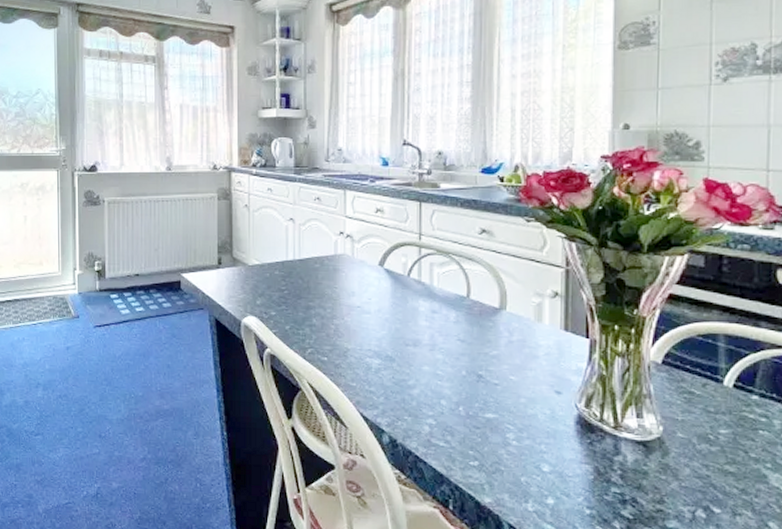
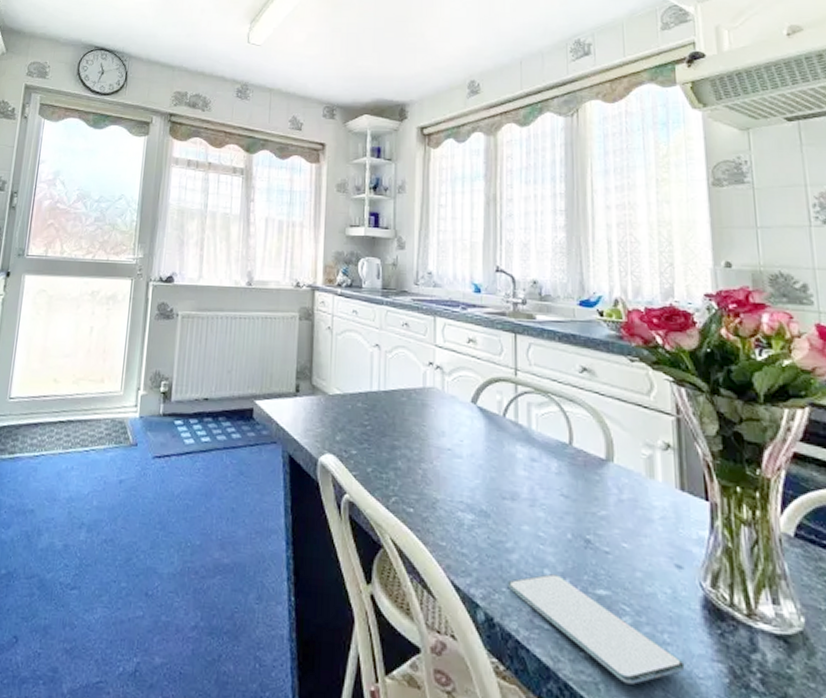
smartphone: none [409,404,557,484] -> present [507,574,685,685]

